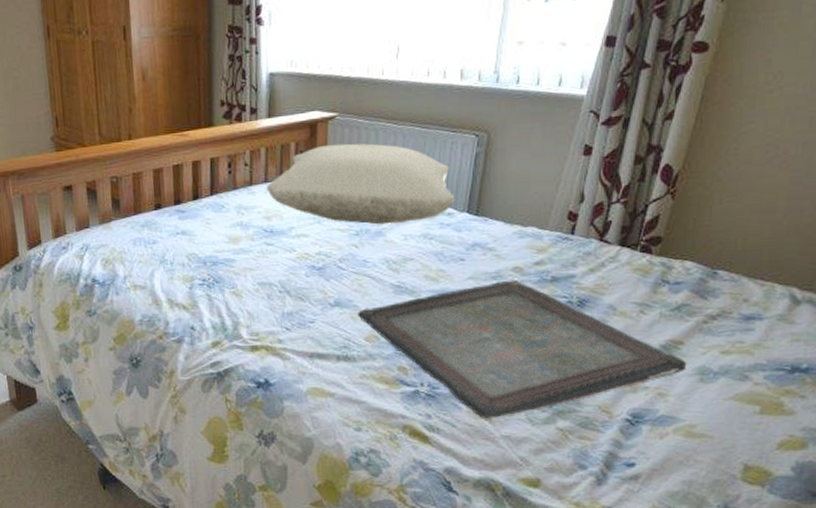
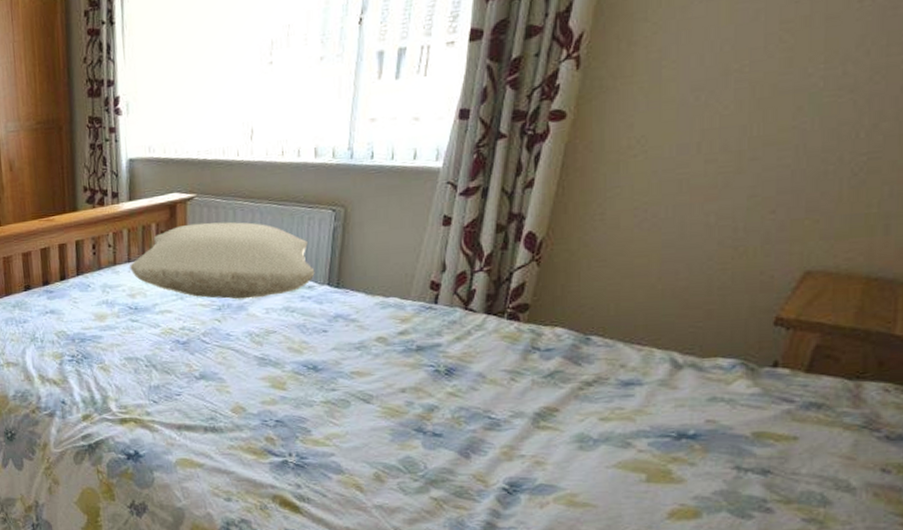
serving tray: present [358,280,687,418] -> none [223,350,564,488]

